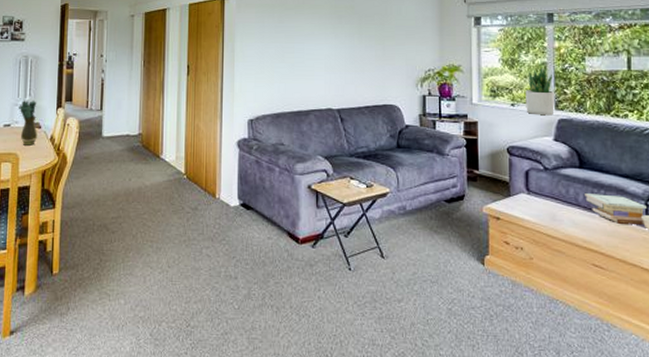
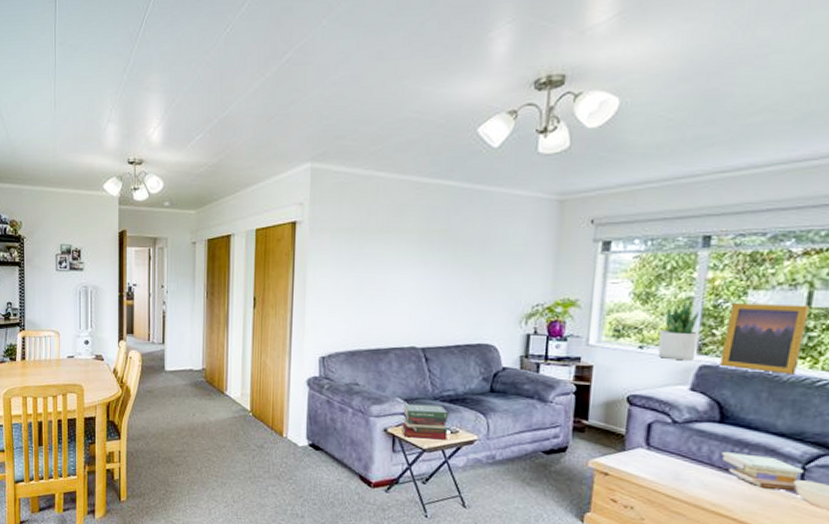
vase: present [19,98,37,146] -> none [81,330,100,378]
books: none [323,161,364,194] -> present [401,403,449,440]
picture frame: none [573,68,631,125] -> present [720,304,810,375]

